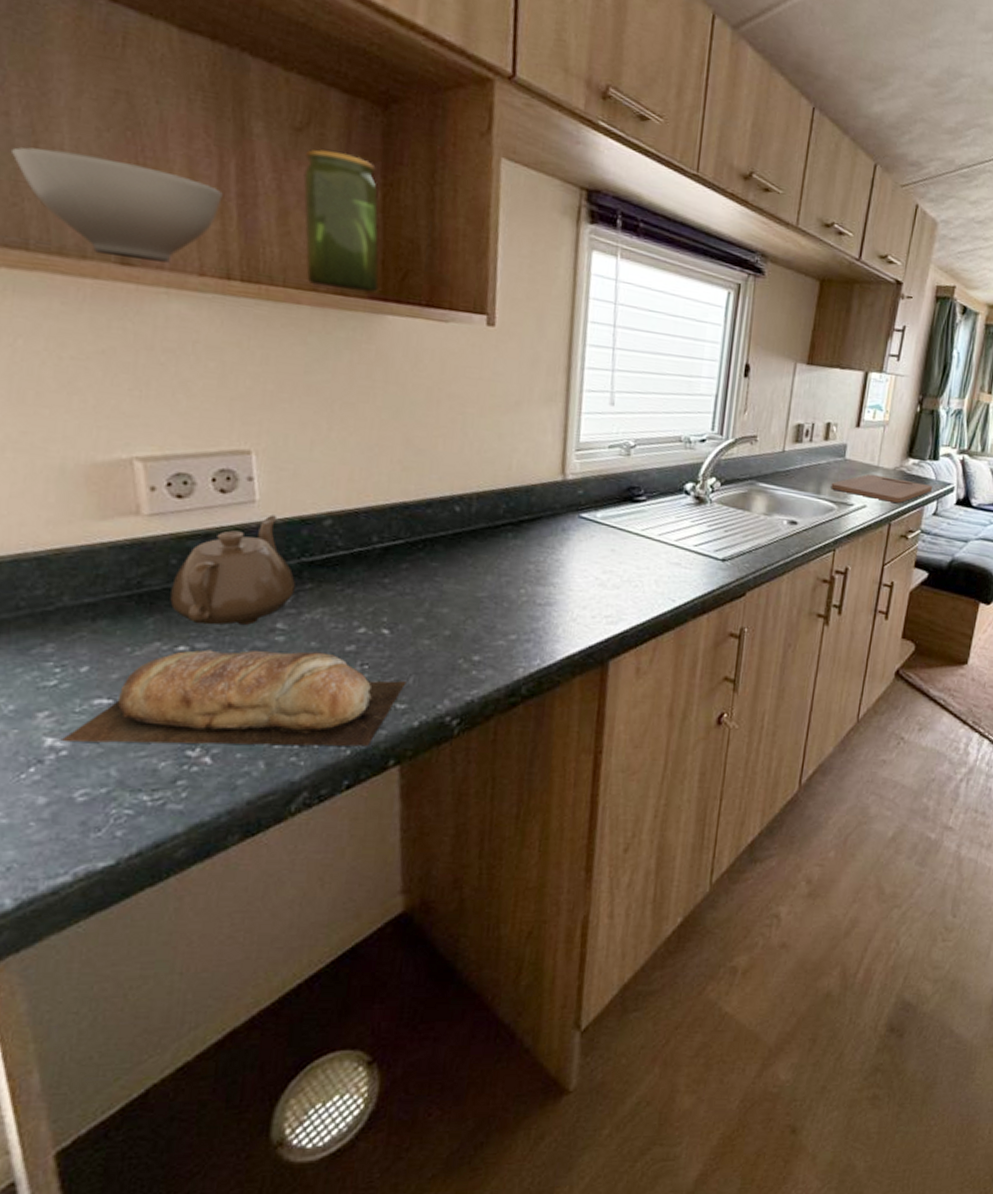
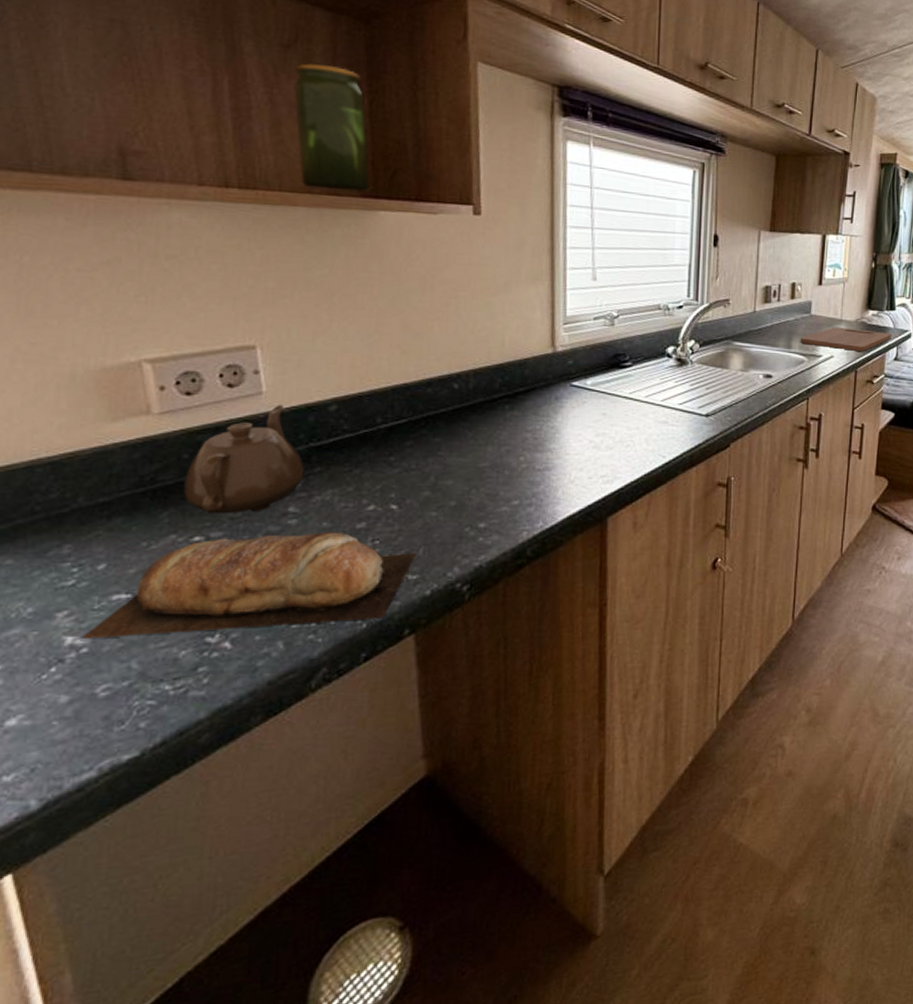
bowl: present [10,147,223,263] -> none [11,76,218,175]

